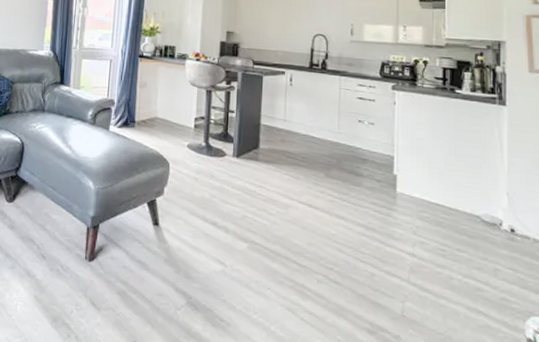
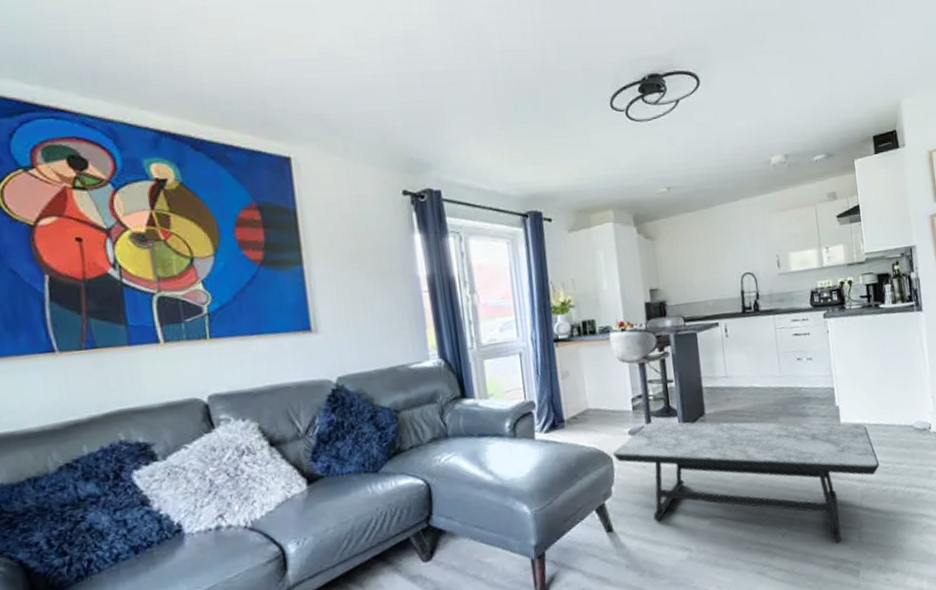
coffee table: none [171,142,436,309] -> present [613,421,880,543]

